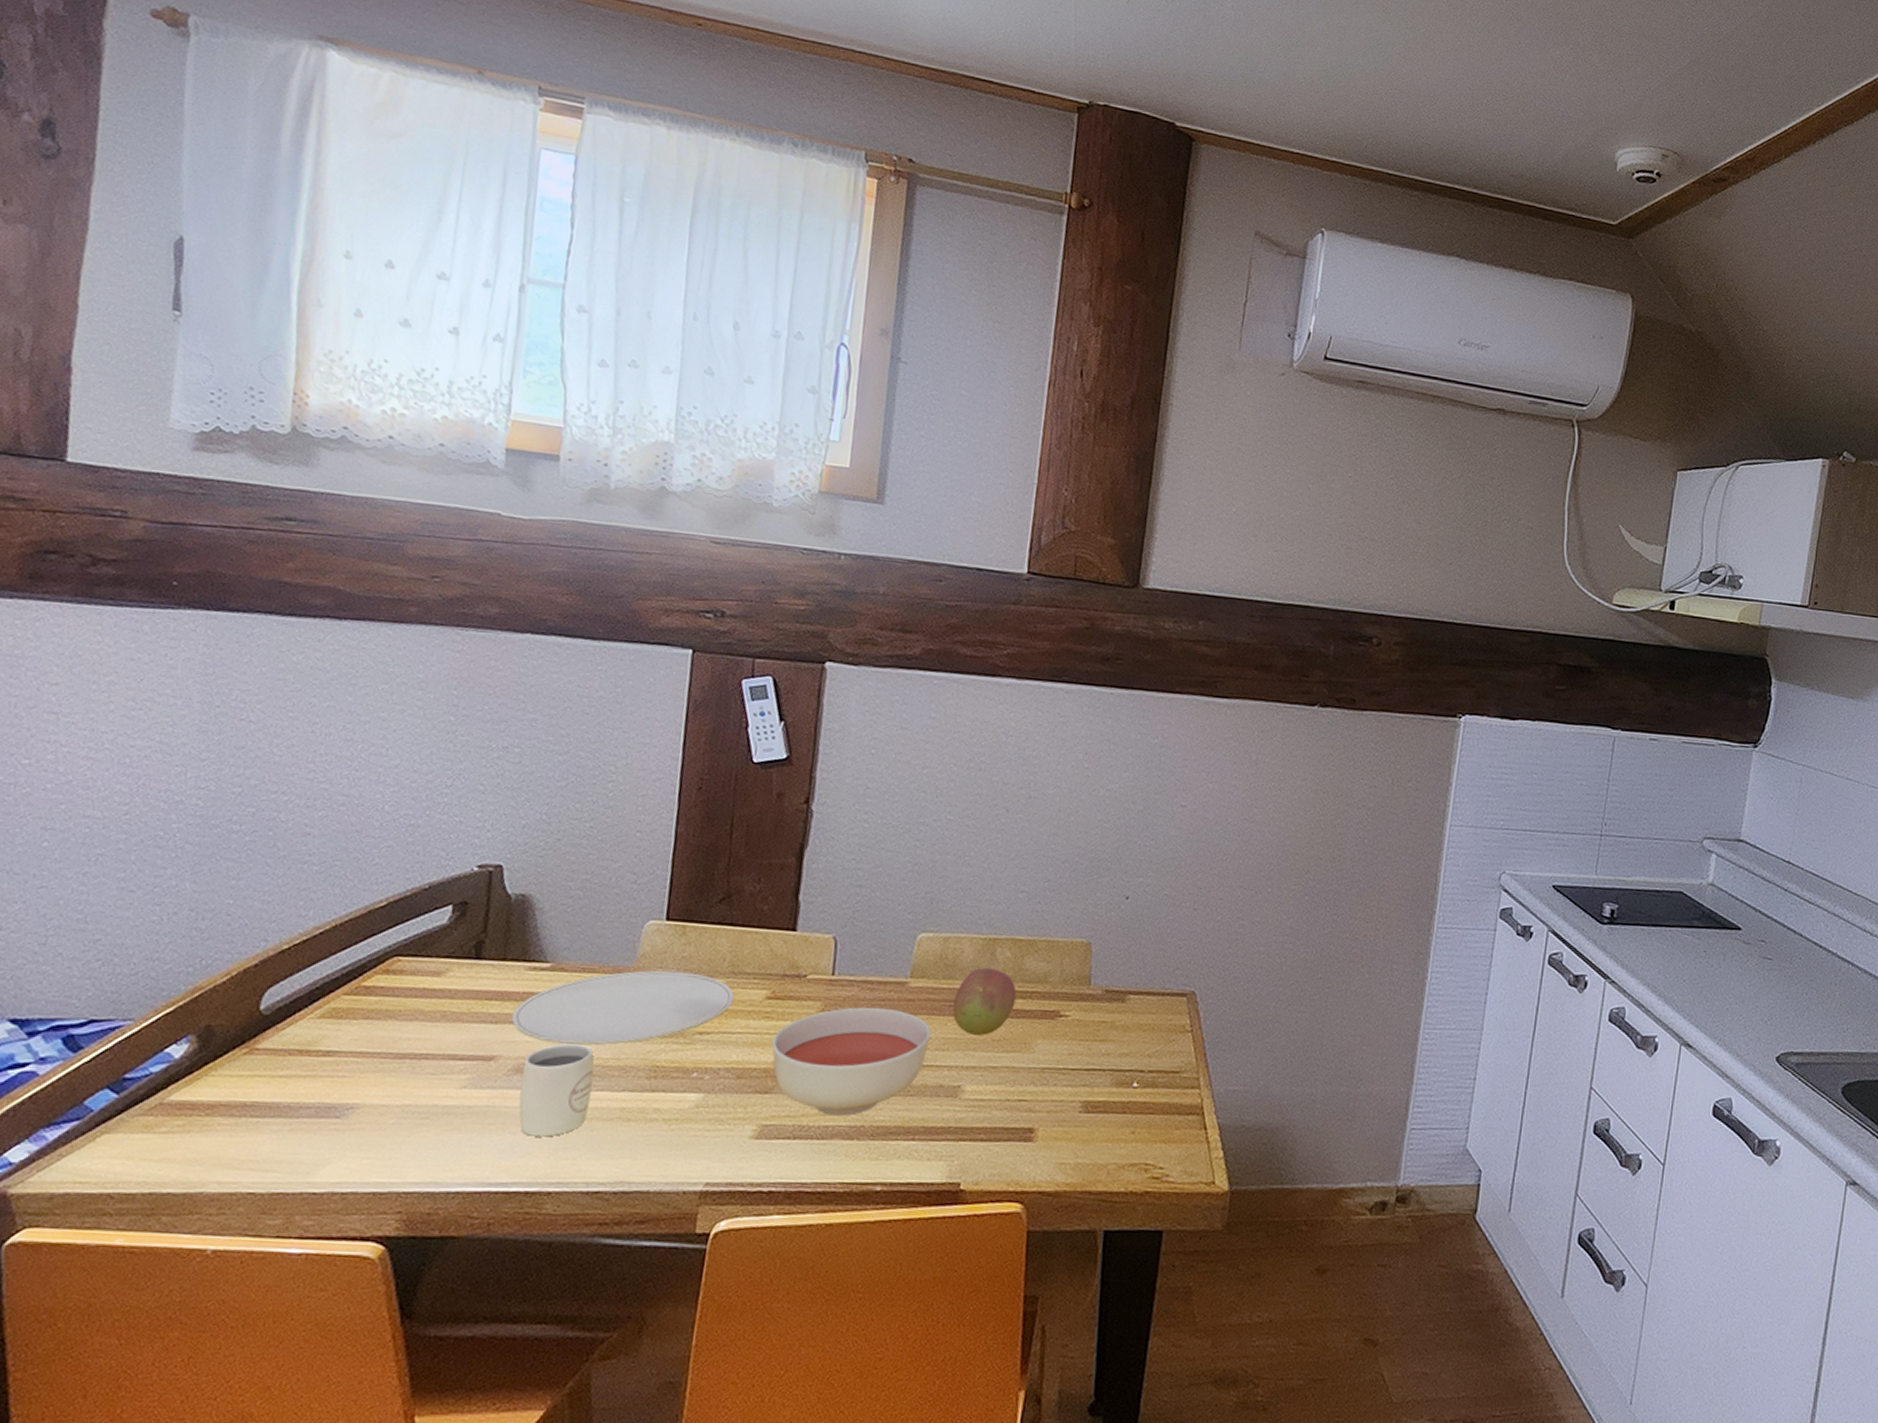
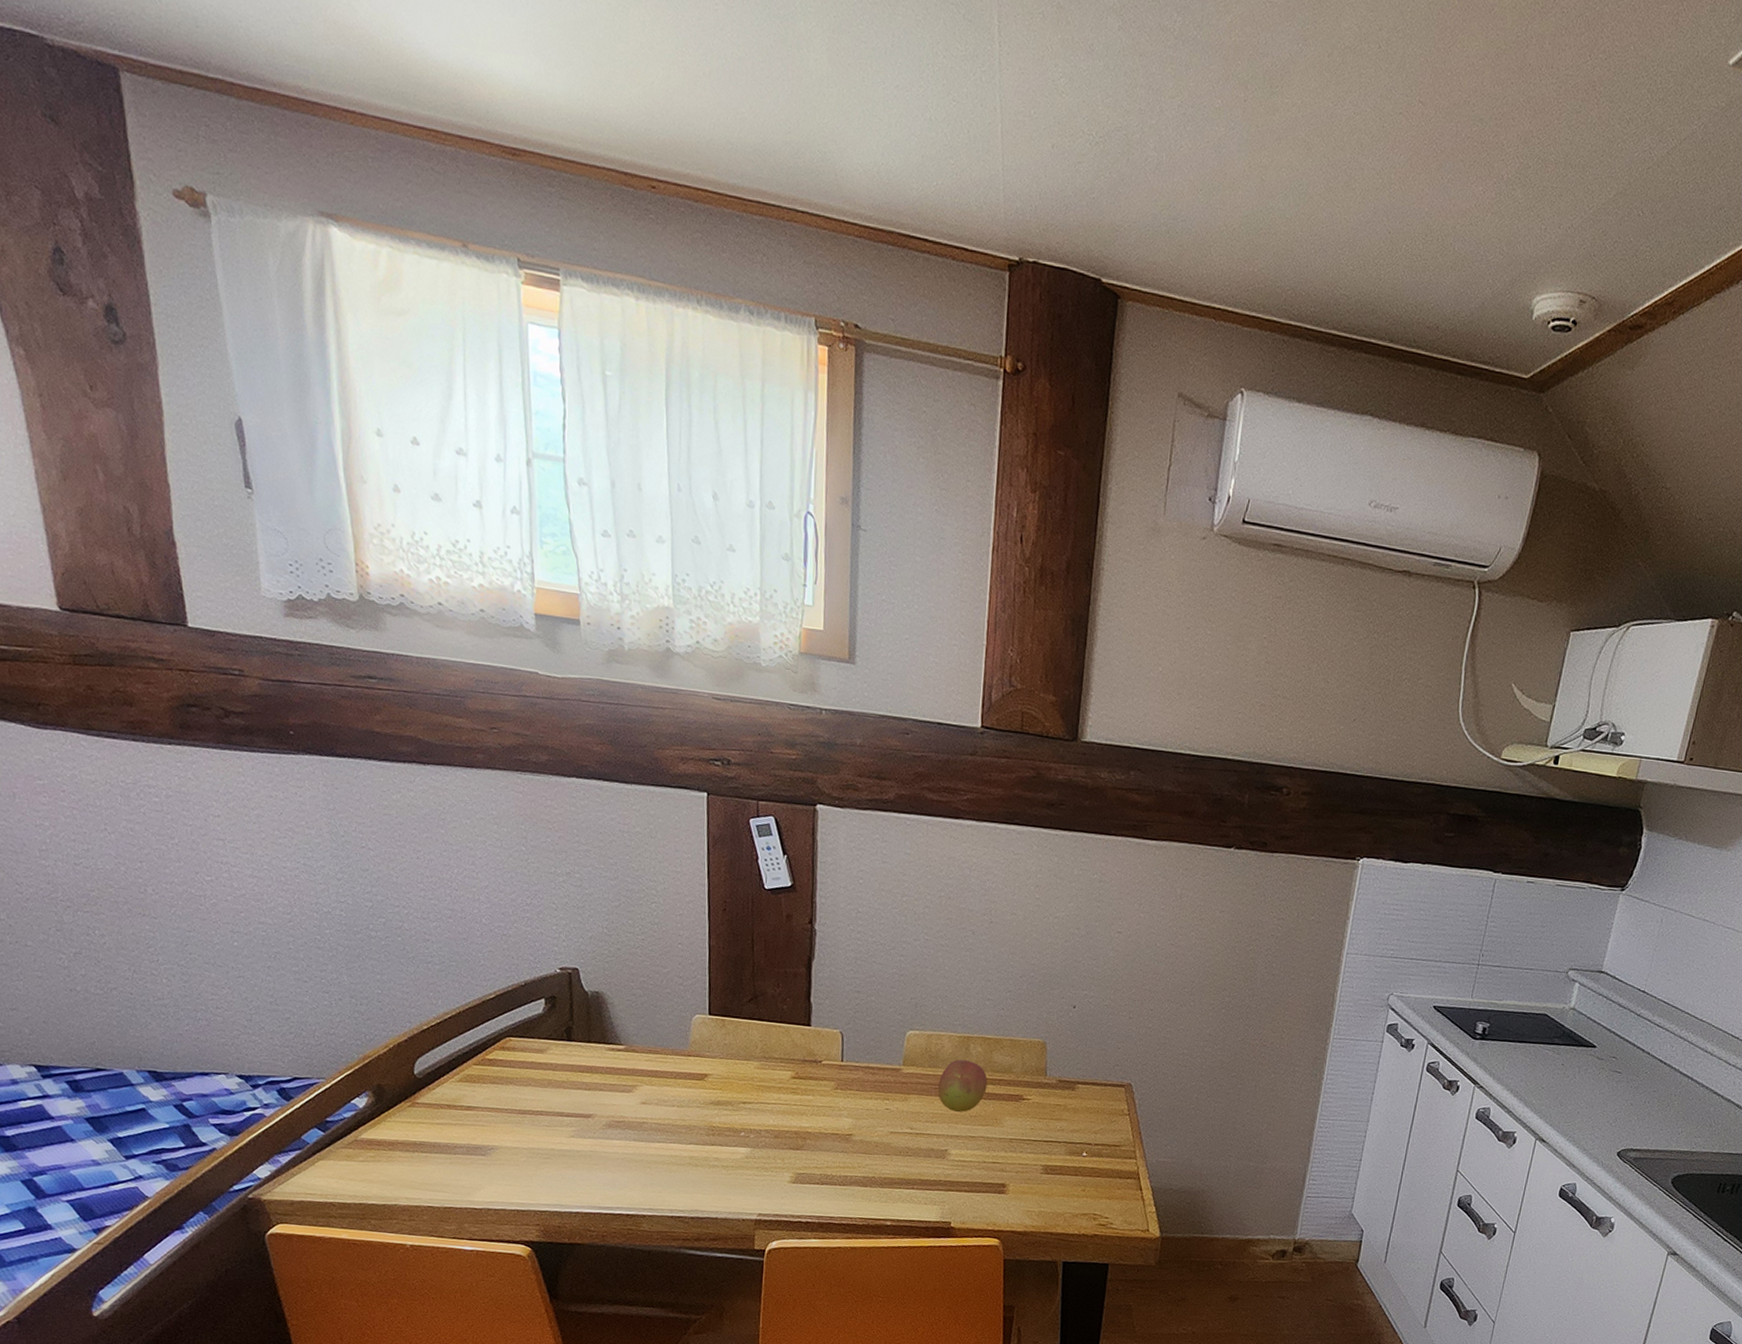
plate: present [511,970,735,1046] -> none [600,1053,767,1110]
mug: present [518,1043,595,1137] -> none [613,1107,667,1176]
bowl: present [771,1007,932,1116] -> none [798,1087,922,1169]

